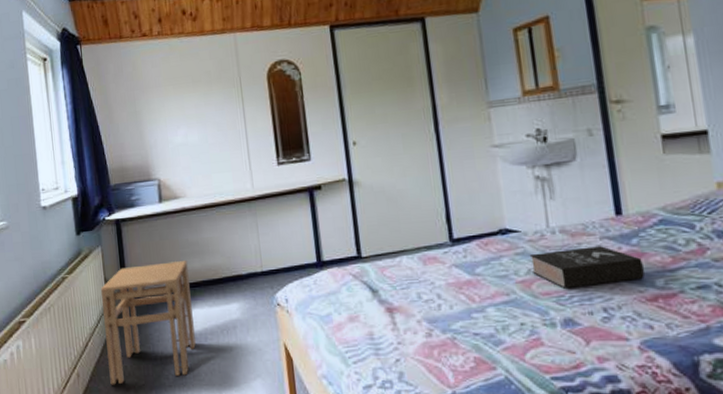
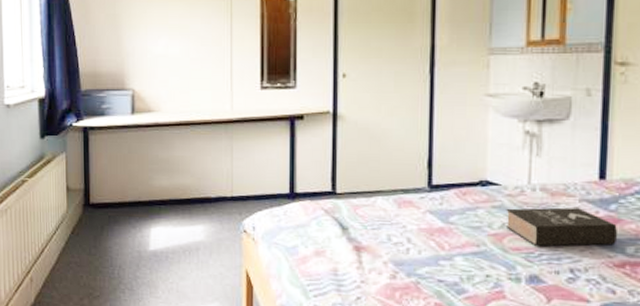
stool: present [100,259,196,385] -> none [61,176,156,293]

